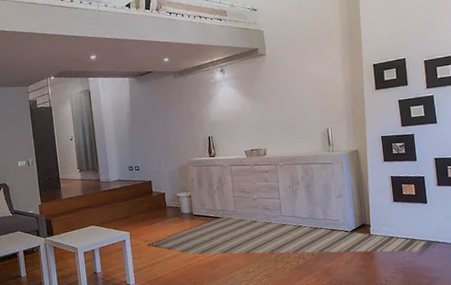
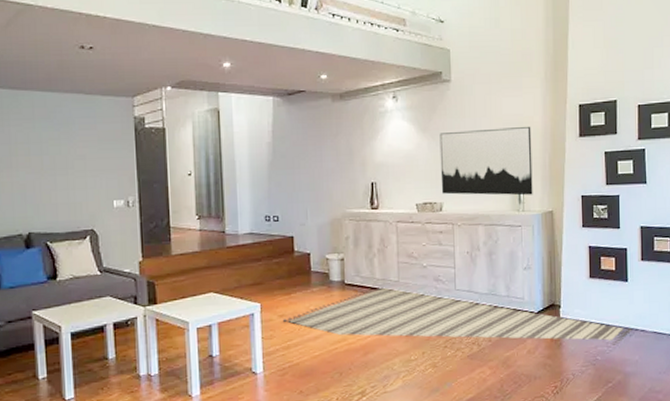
wall art: none [259,84,340,142] -> present [439,126,533,196]

